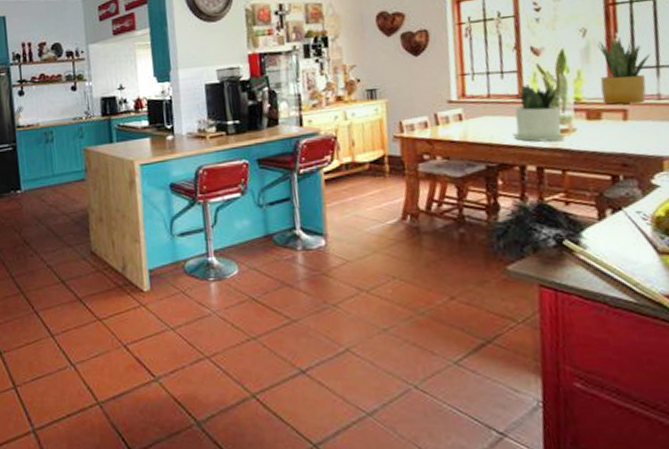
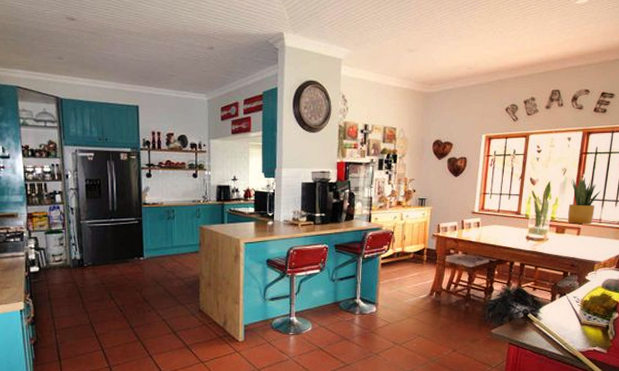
planter: present [512,83,567,142] -> none [509,205,543,246]

